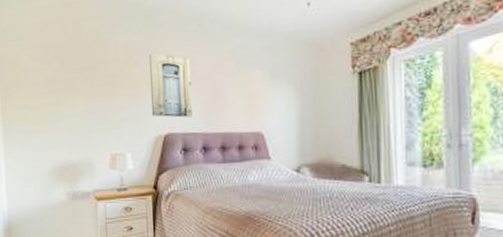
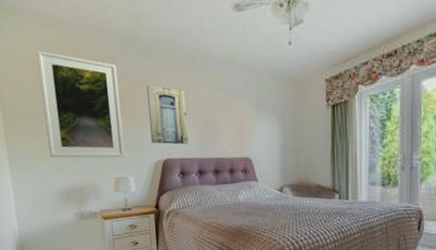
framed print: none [39,20,123,132] -> present [36,50,125,158]

